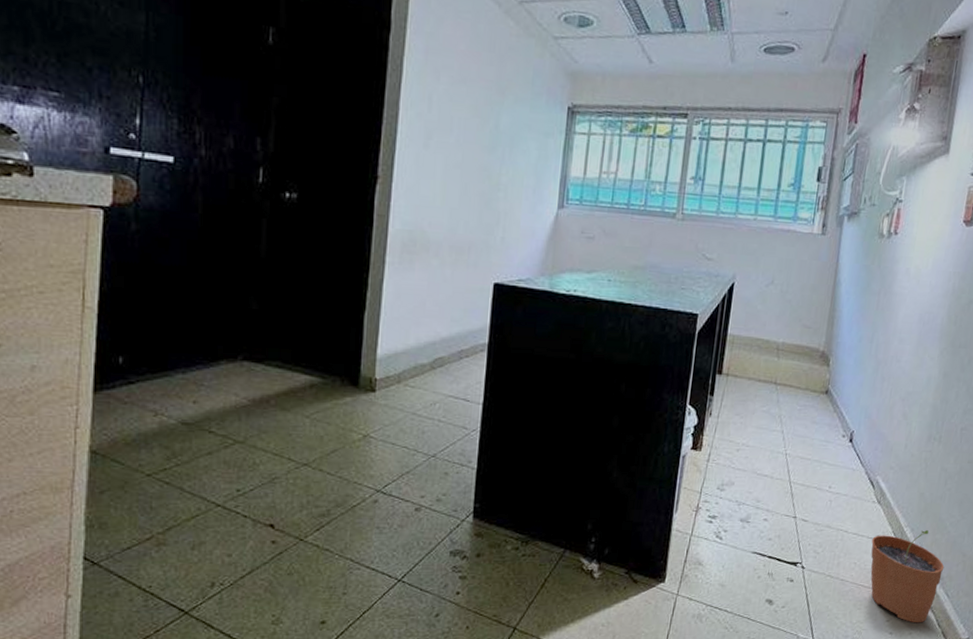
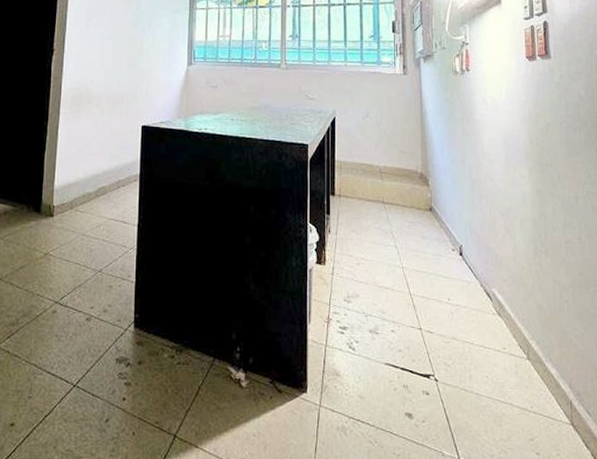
plant pot: present [870,530,944,623] -> none [499,343,579,444]

